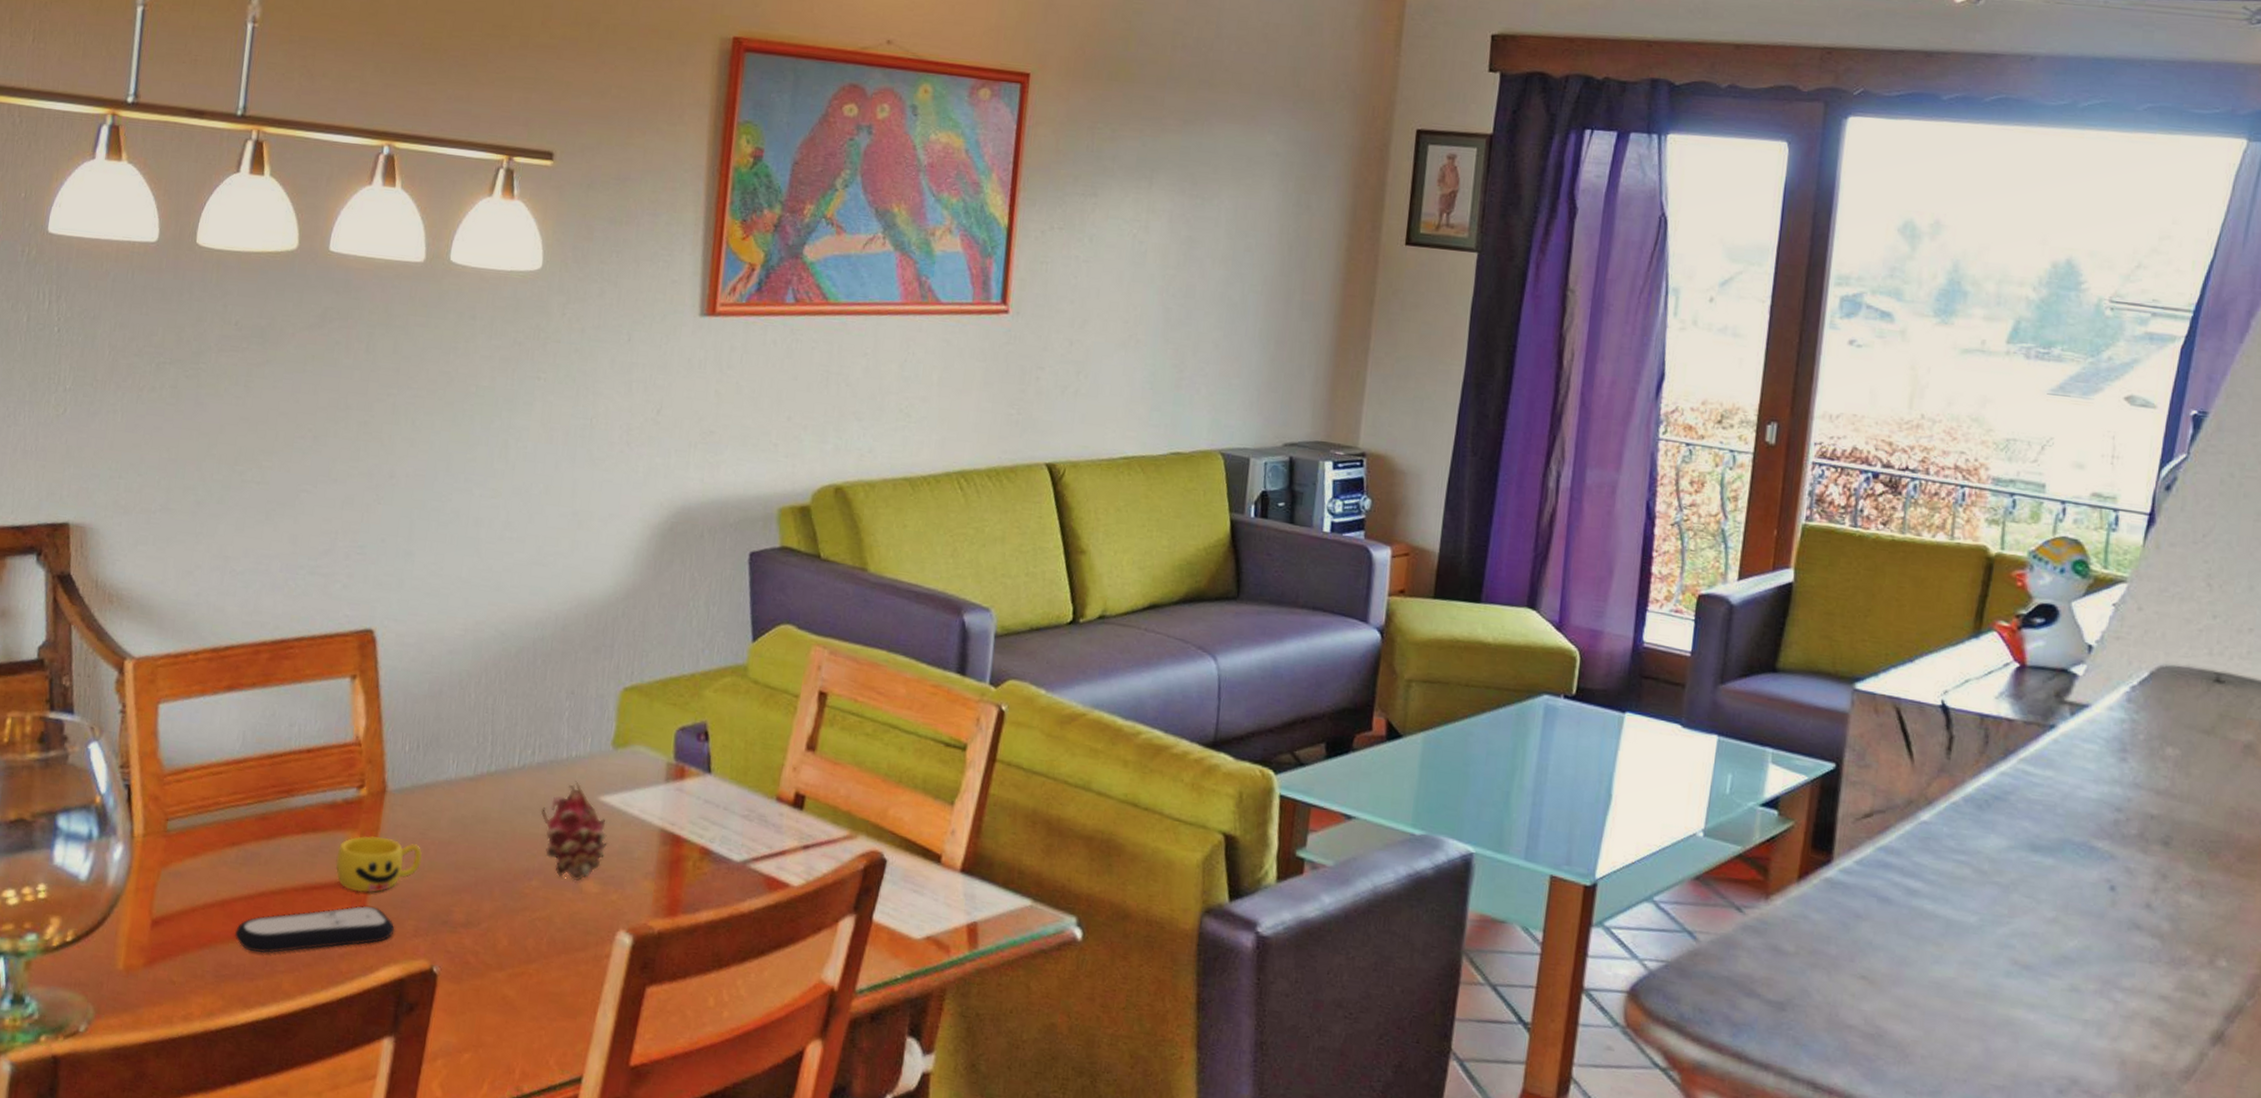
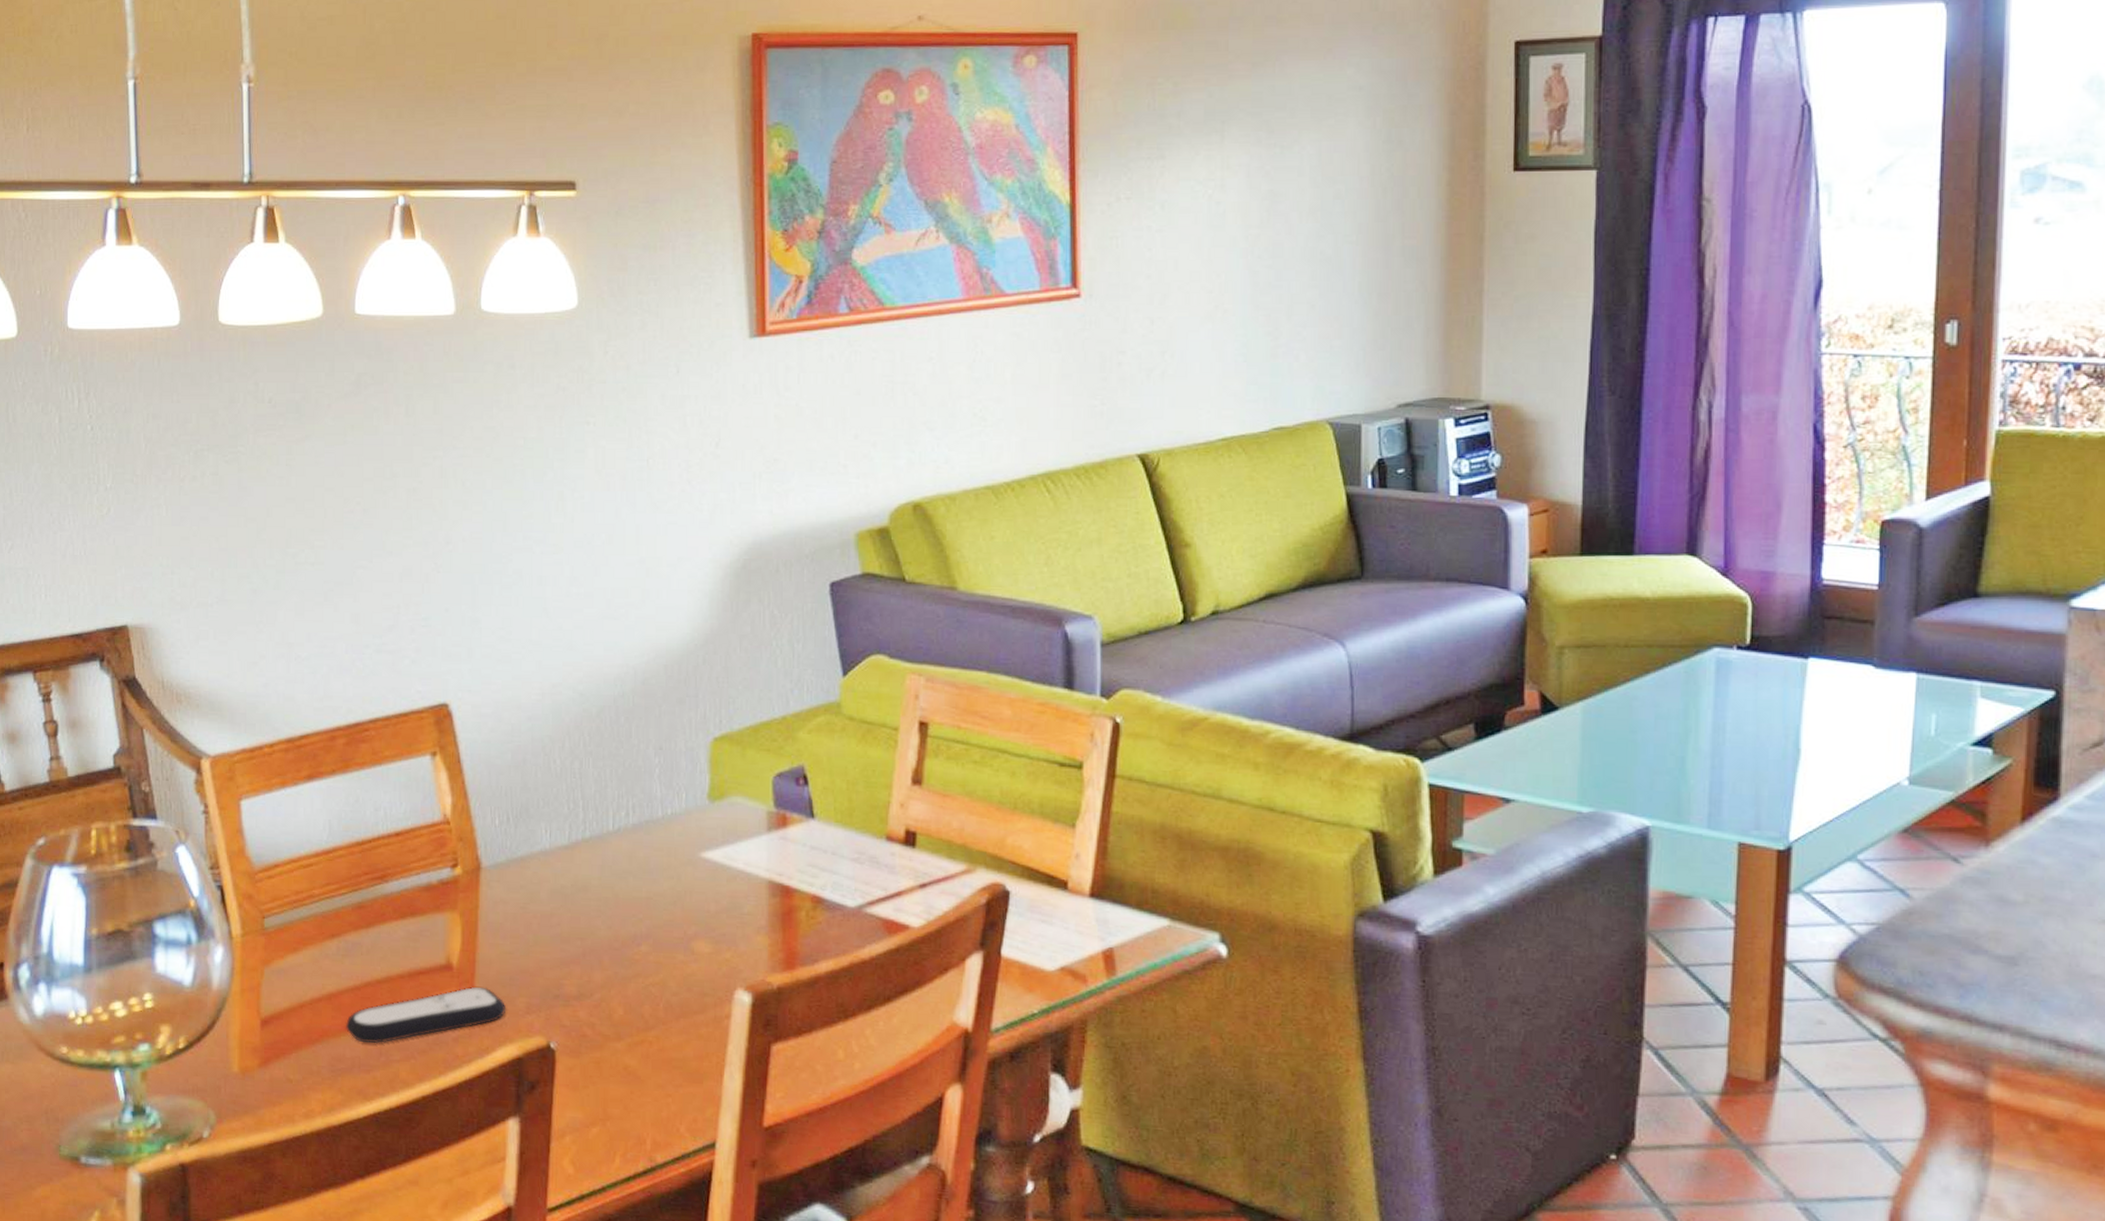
cup: present [335,835,422,893] -> none [438,915,525,974]
fruit: present [540,781,607,881] -> none [642,839,714,943]

